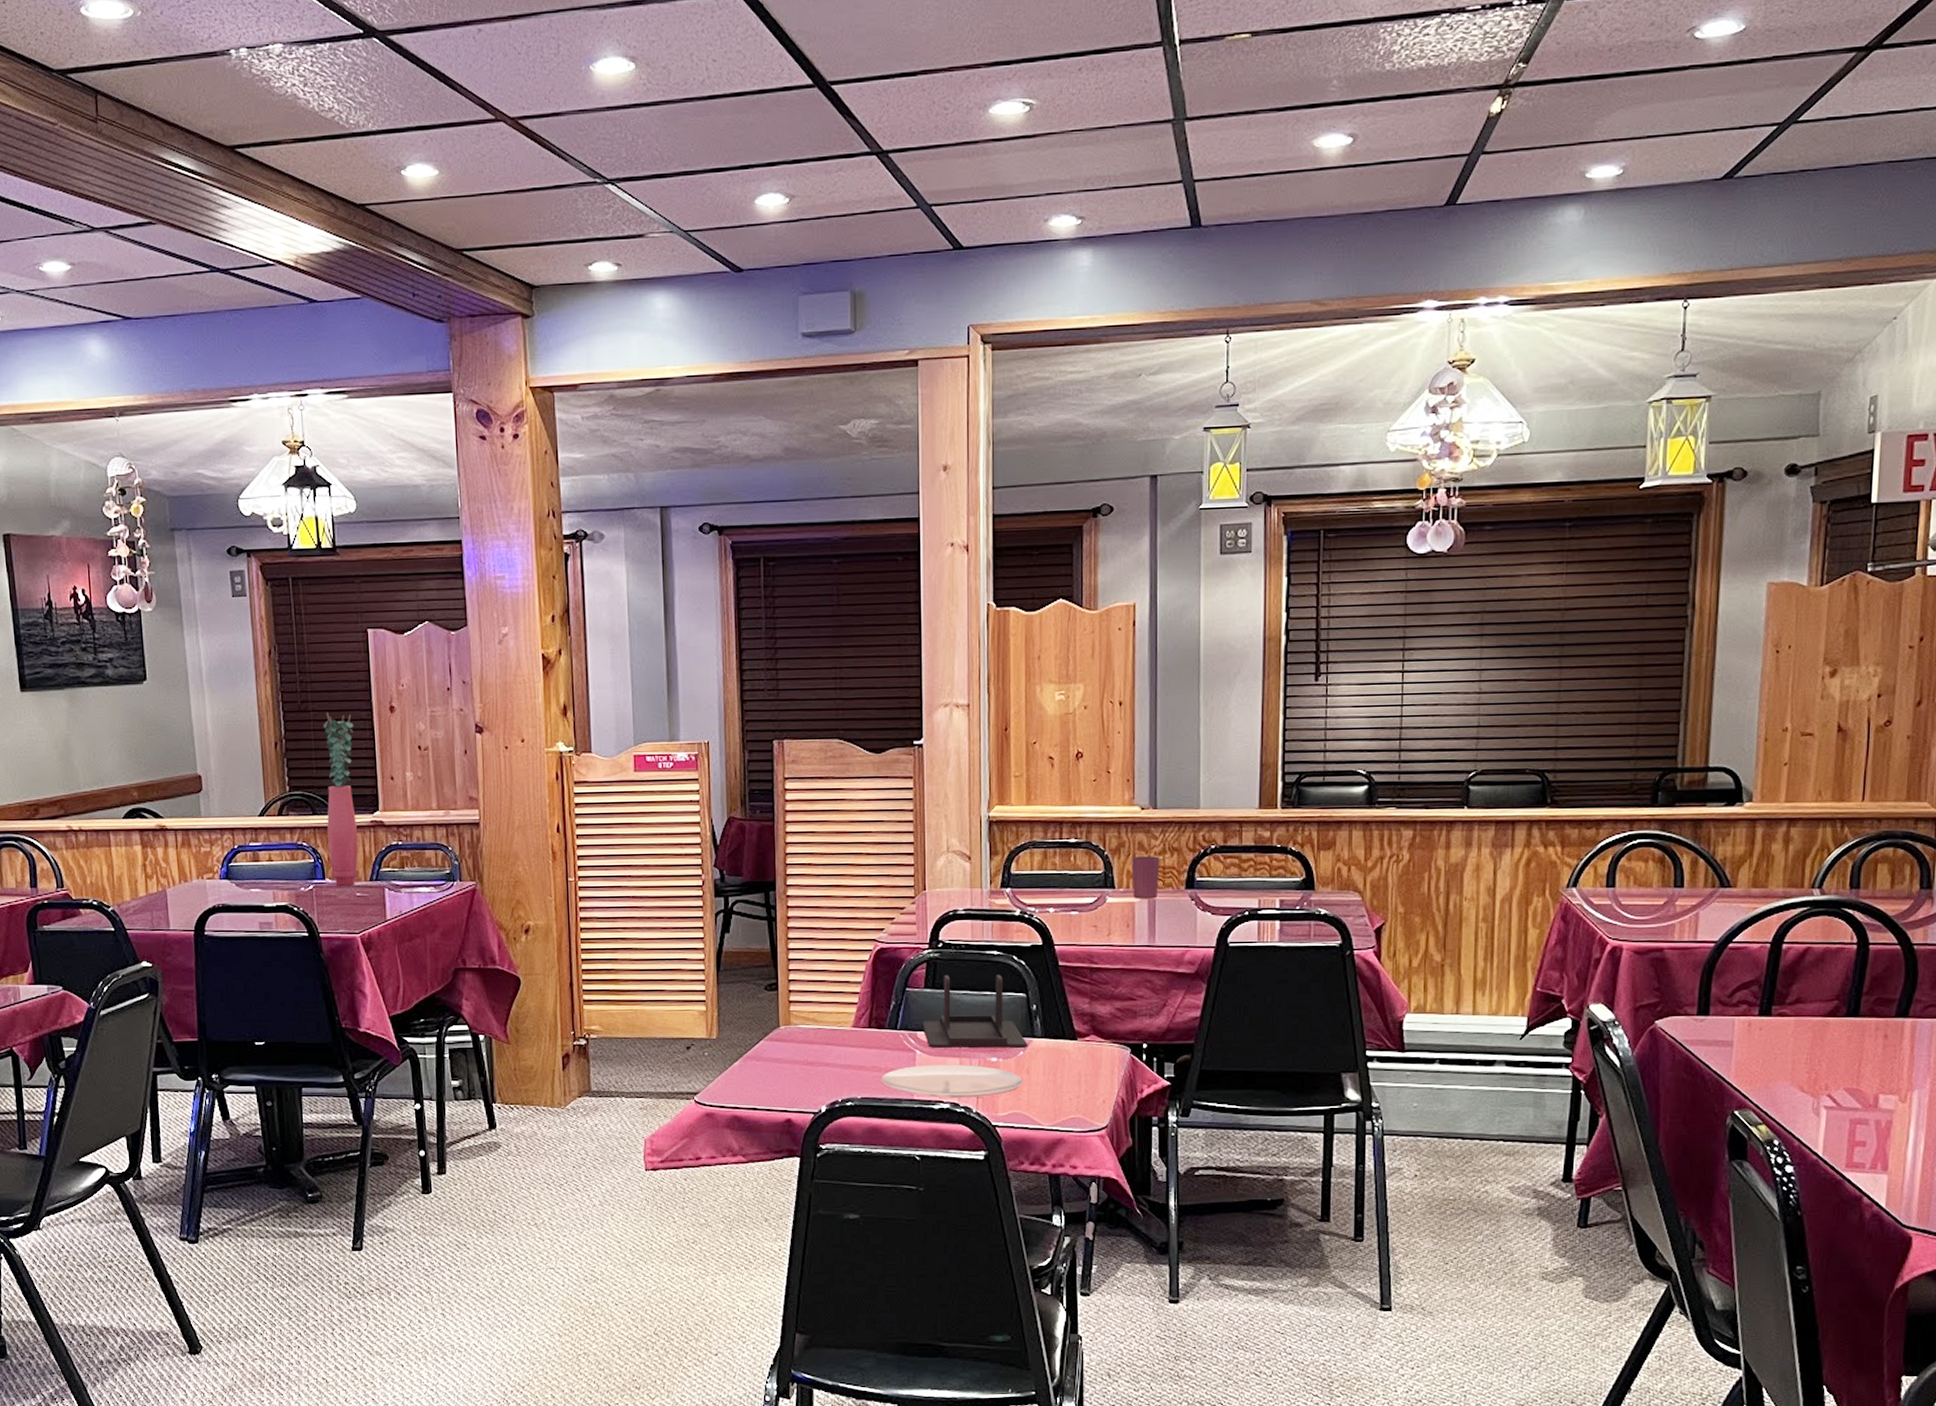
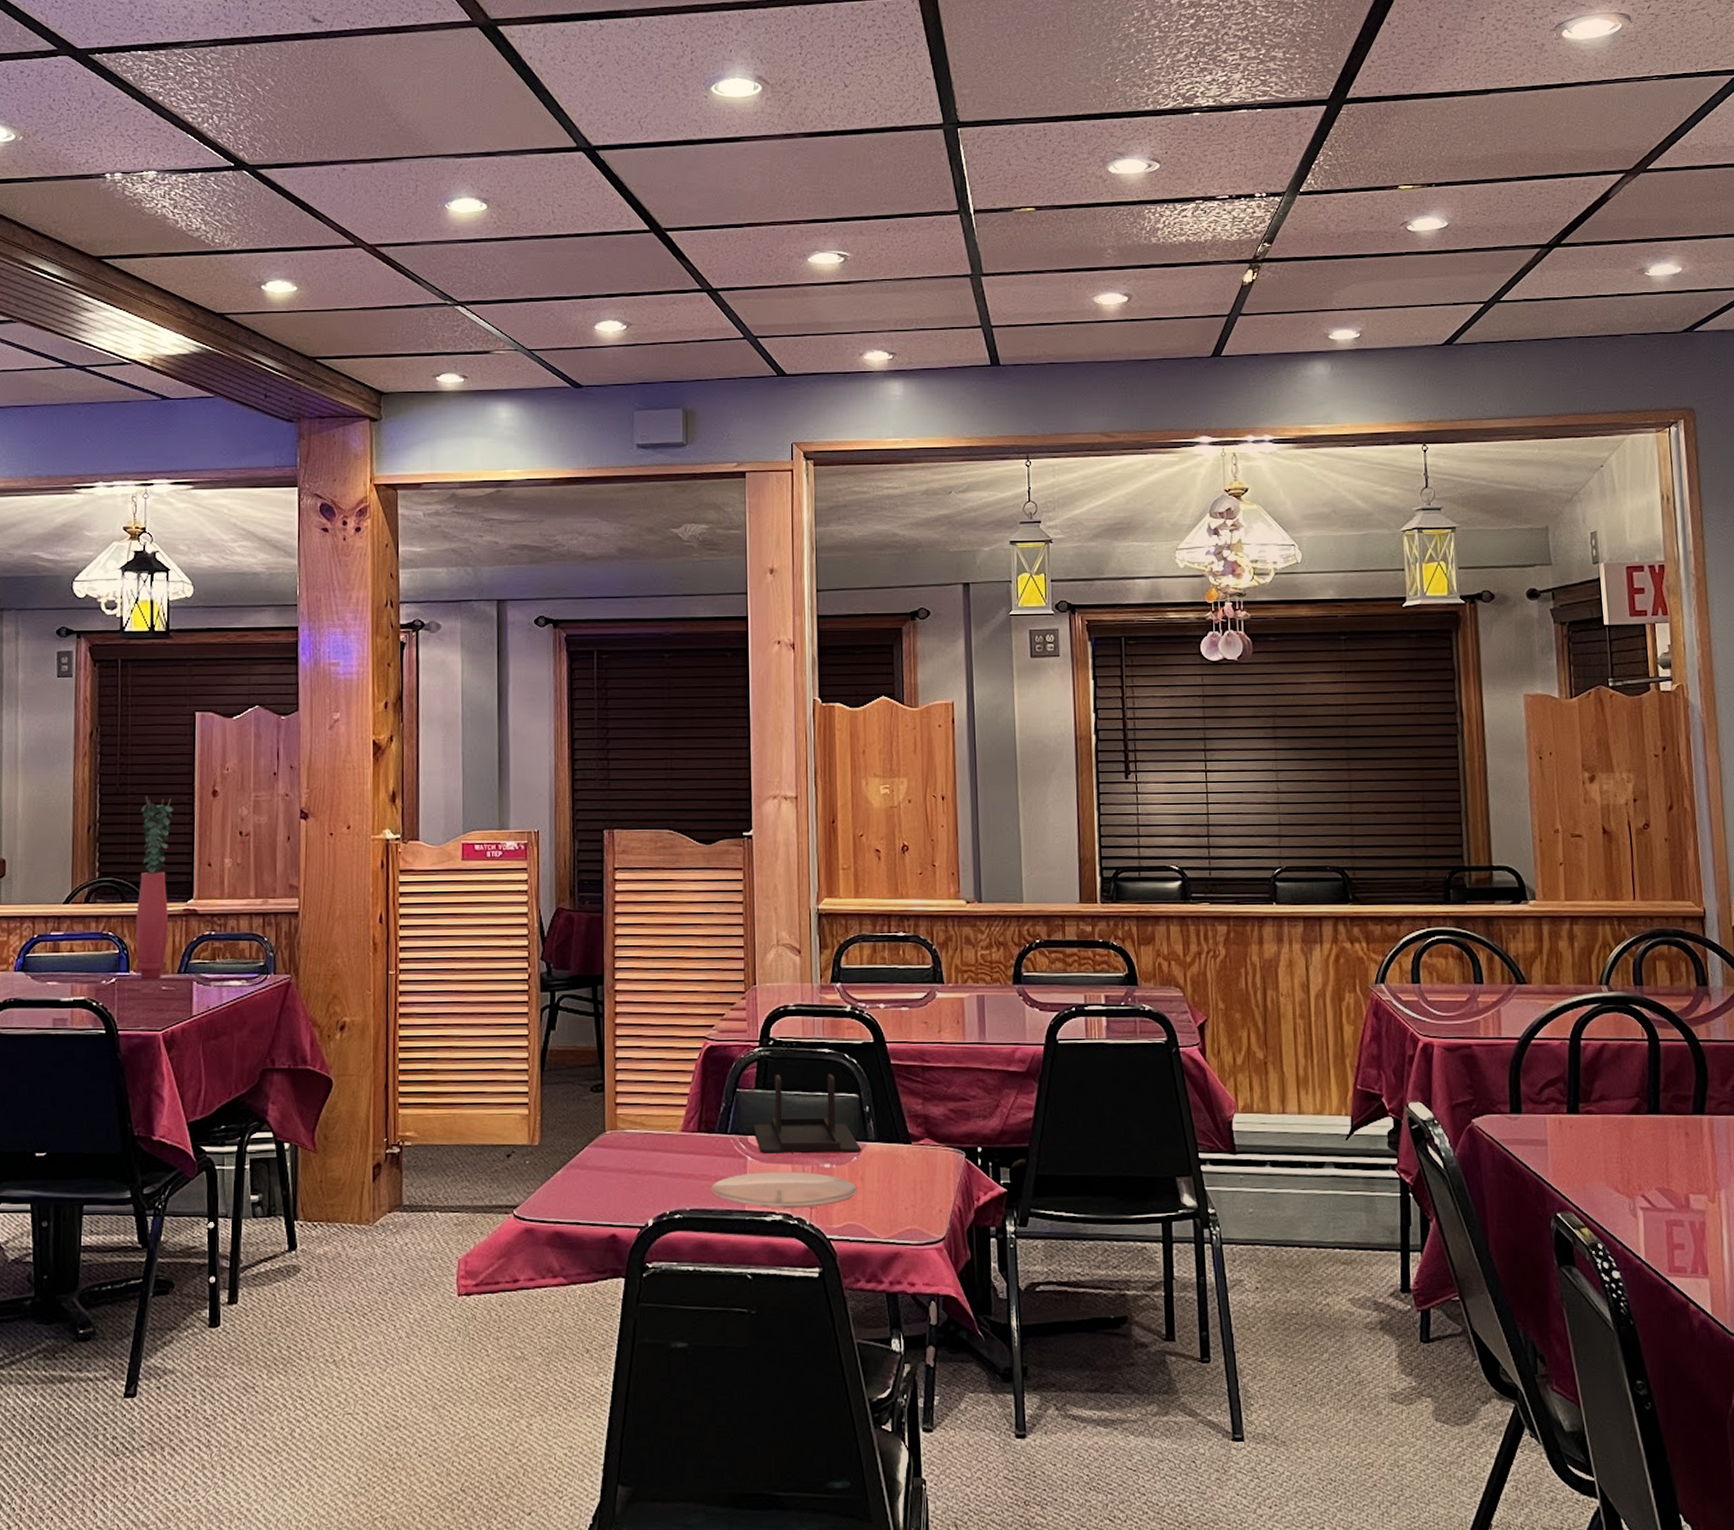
cup: present [1132,856,1160,899] -> none [959,950,987,995]

